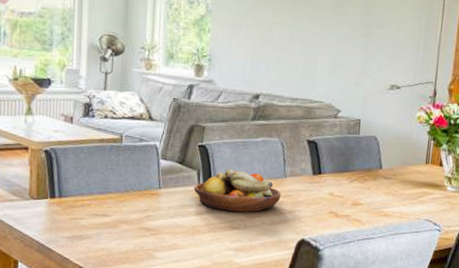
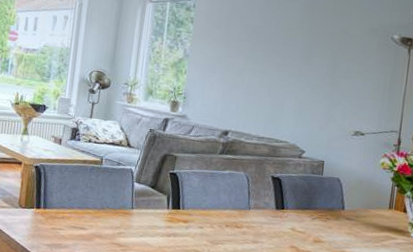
fruit bowl: present [193,169,281,212] -> none [163,196,245,239]

